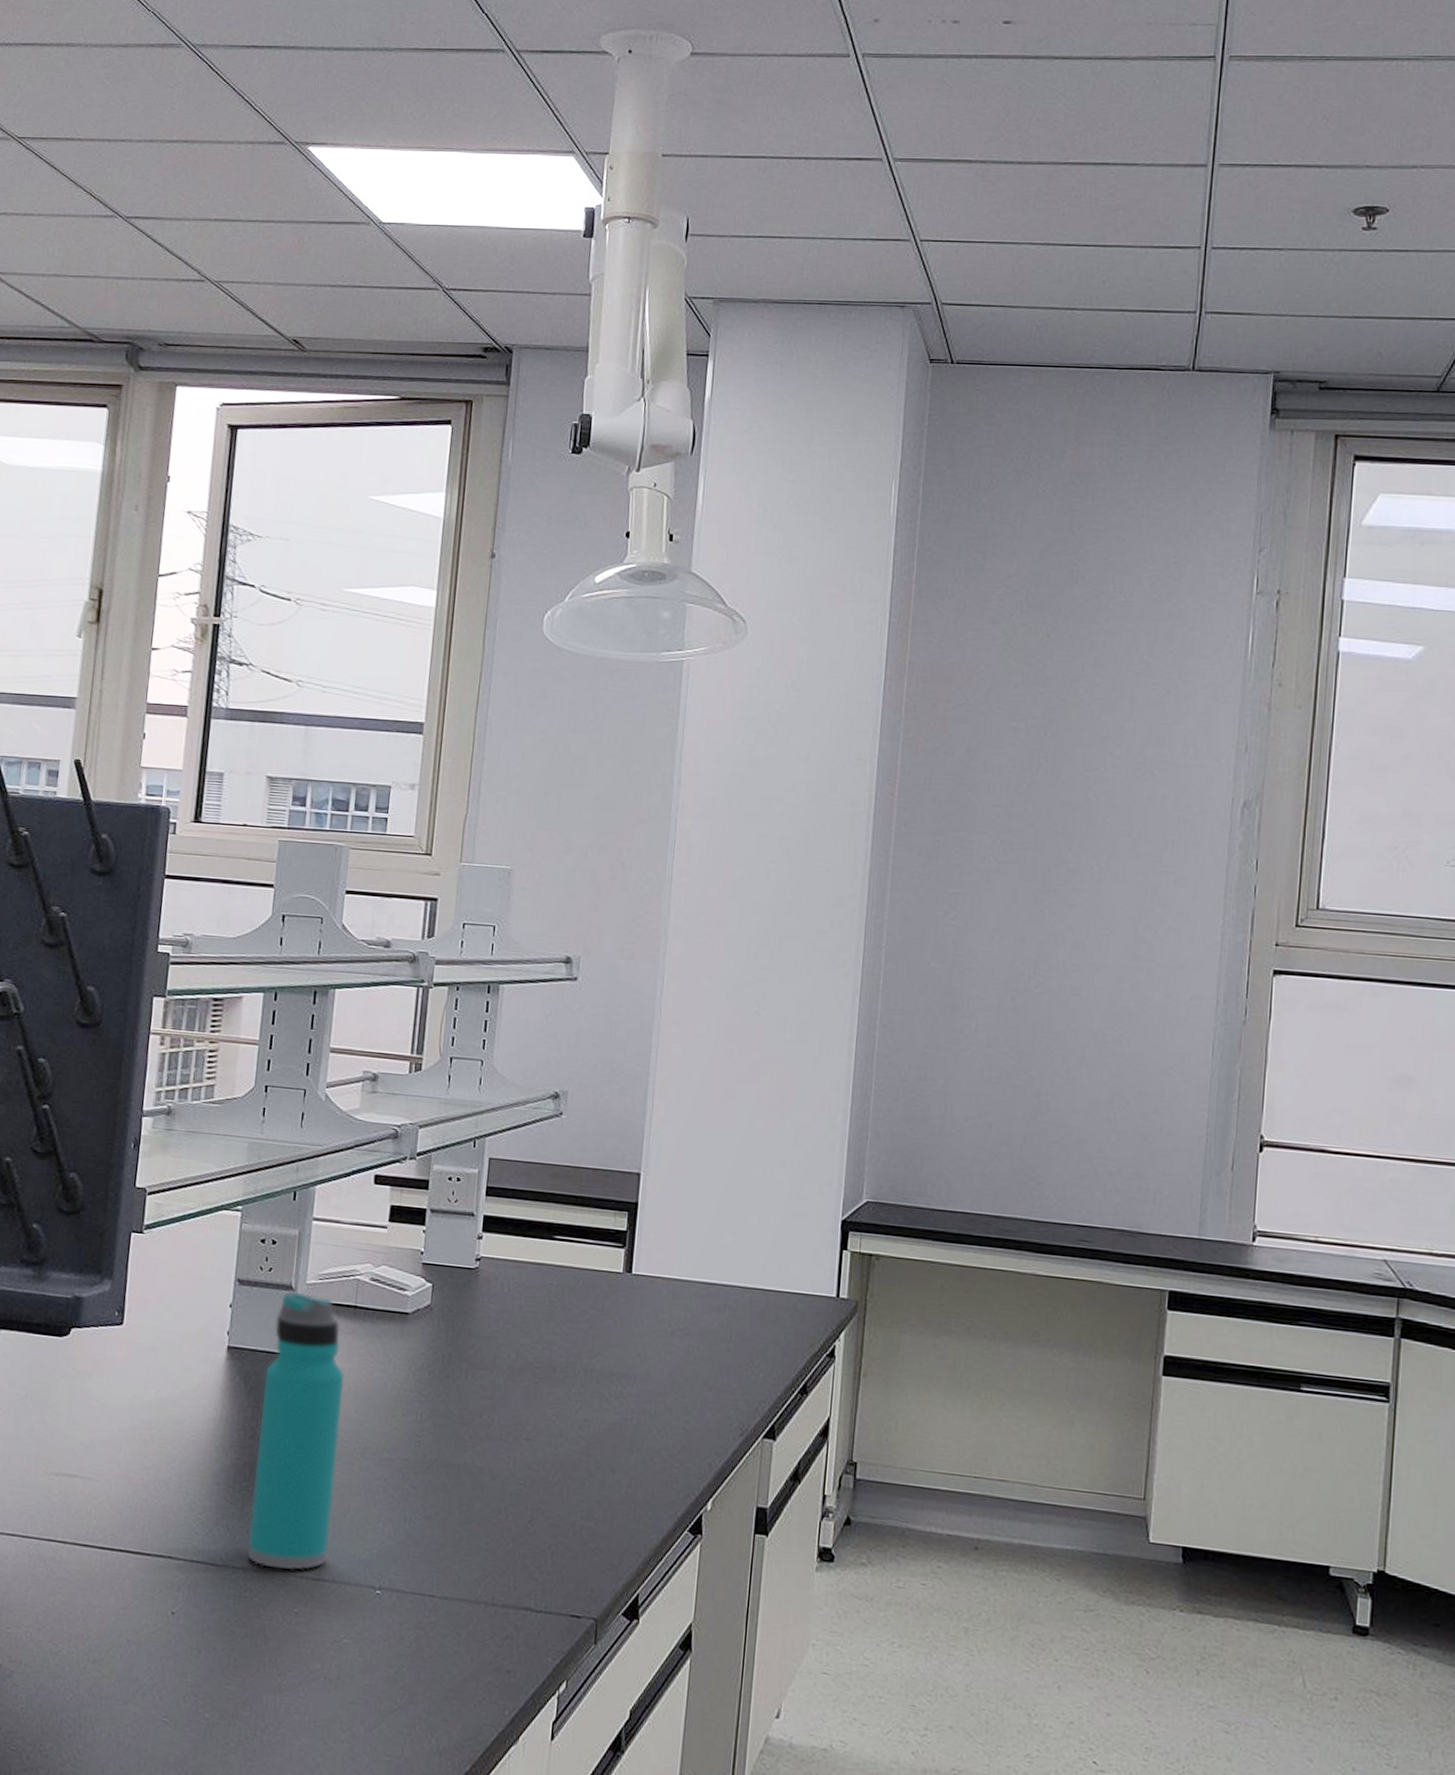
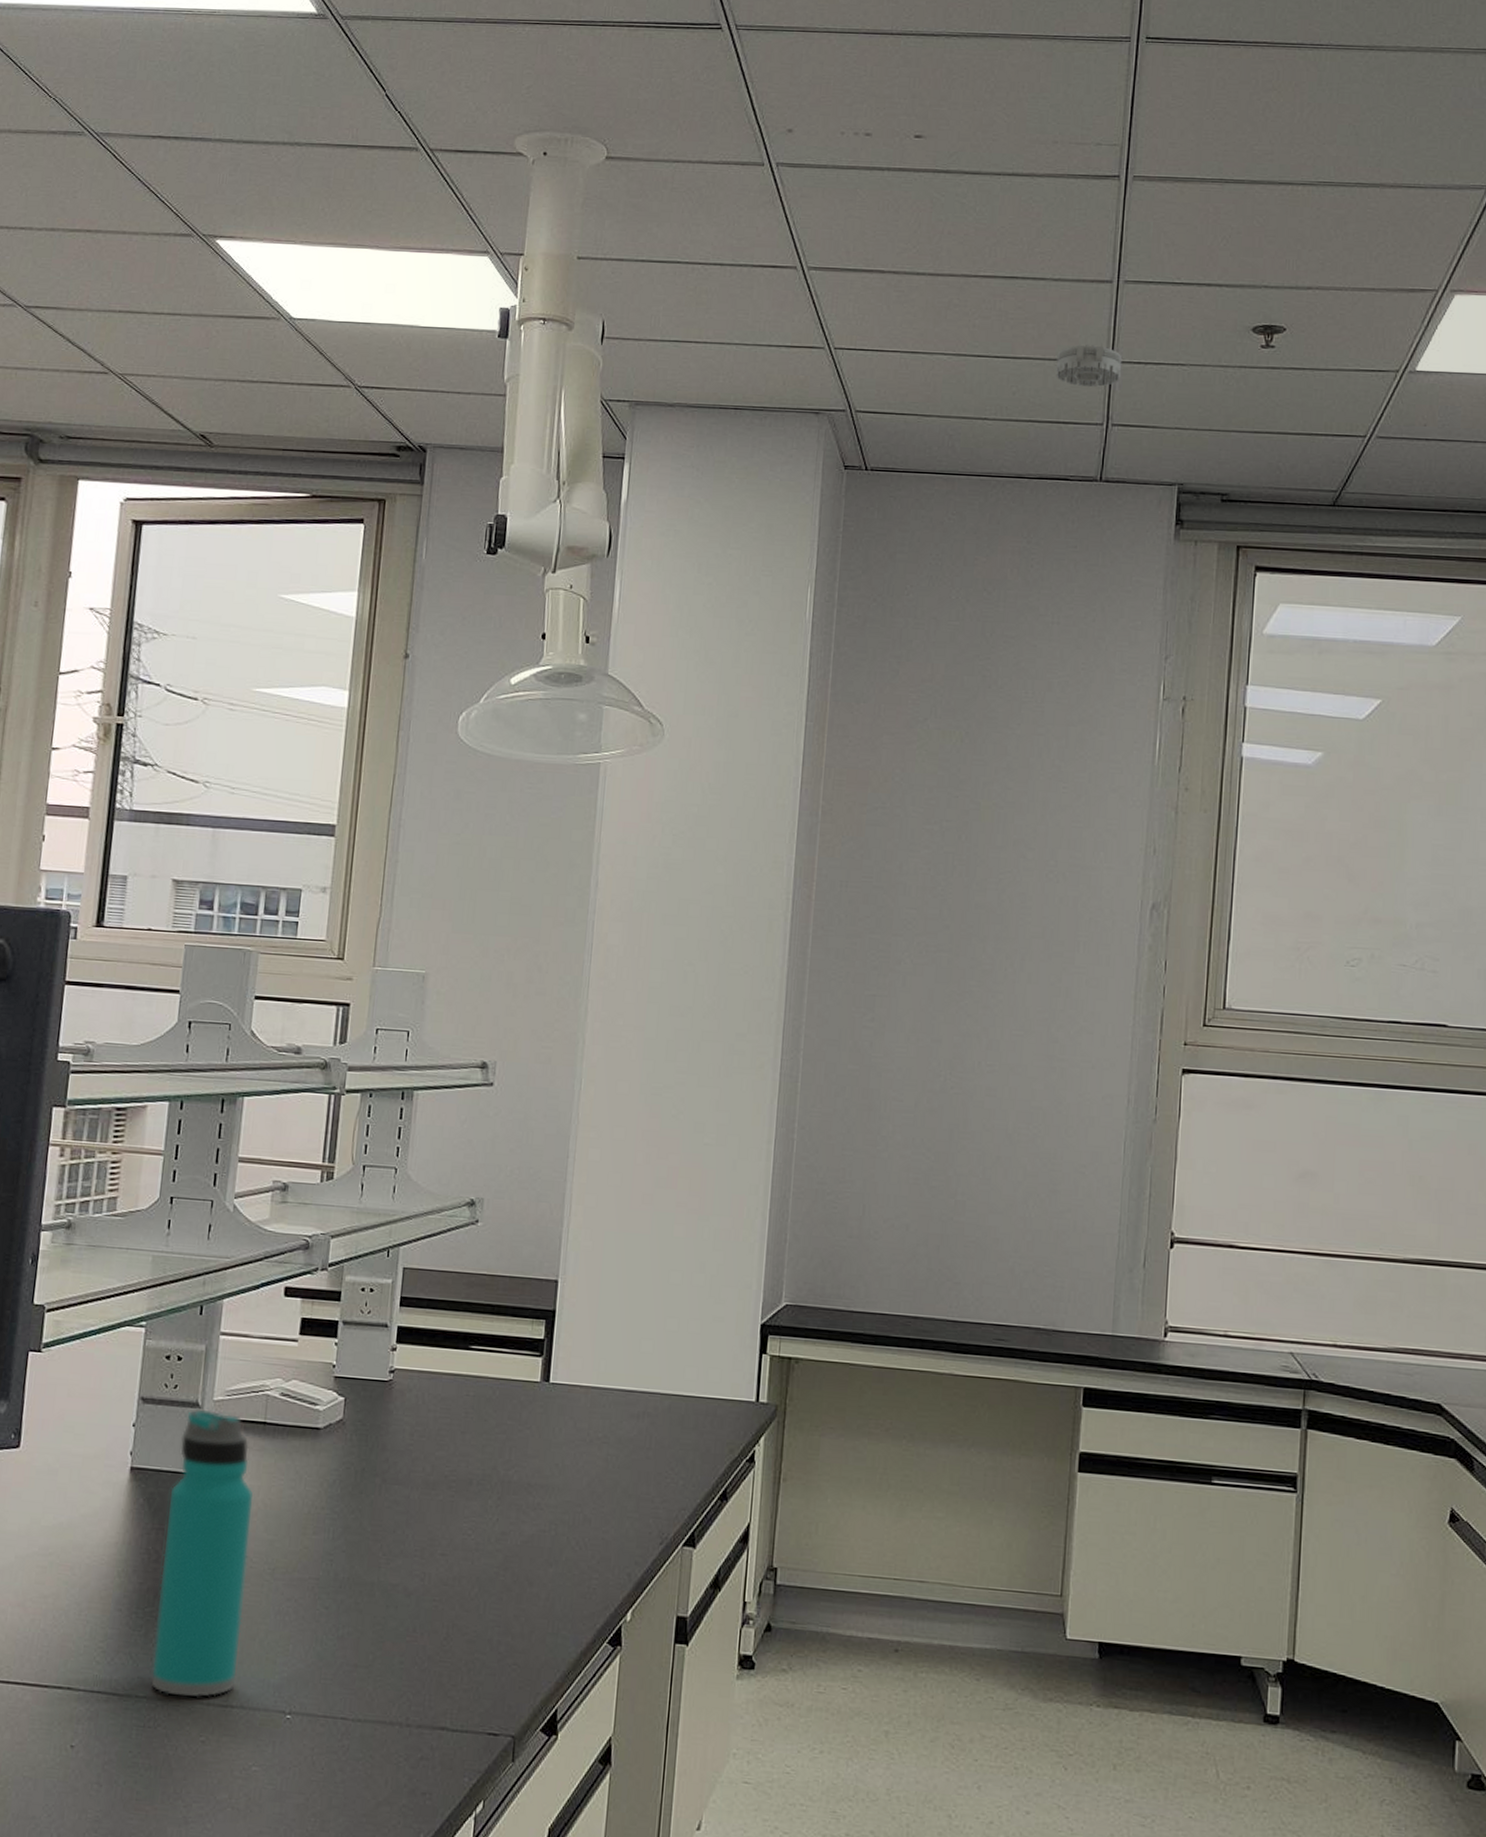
smoke detector: none [1147,231,1217,274] -> present [1056,345,1123,387]

